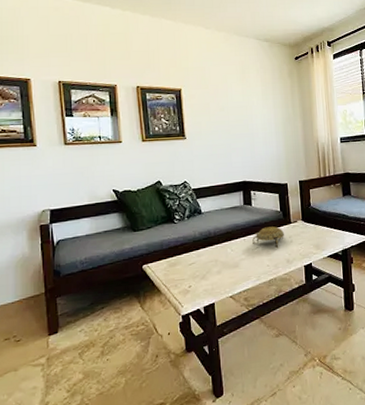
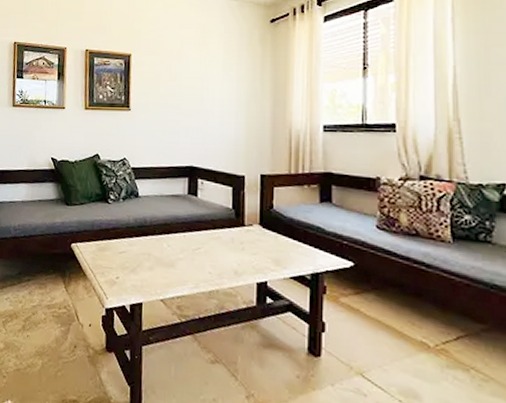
decorative bowl: present [252,226,284,248] -> none [194,225,234,253]

